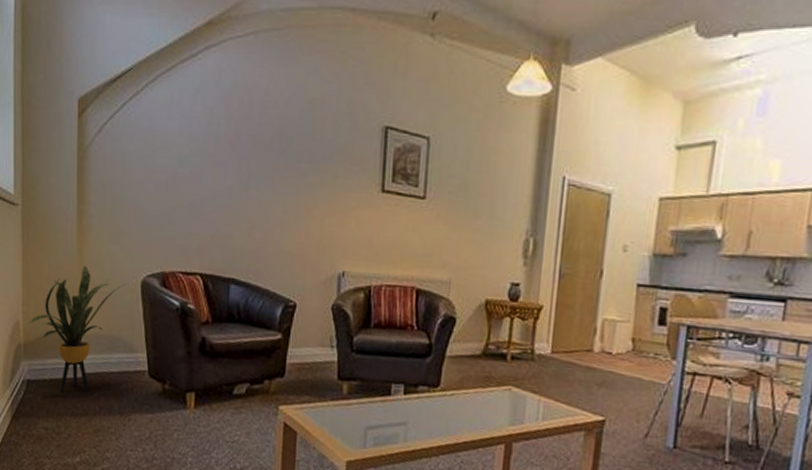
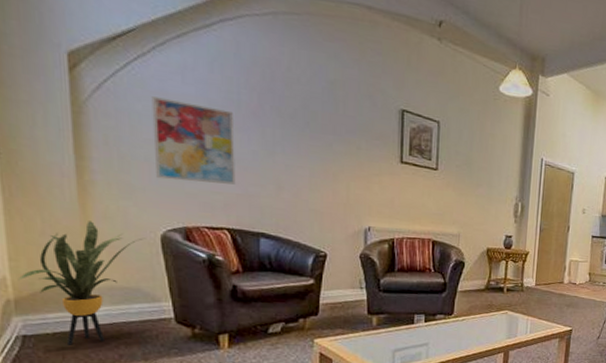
wall art: none [140,135,212,225] -> present [151,96,236,185]

